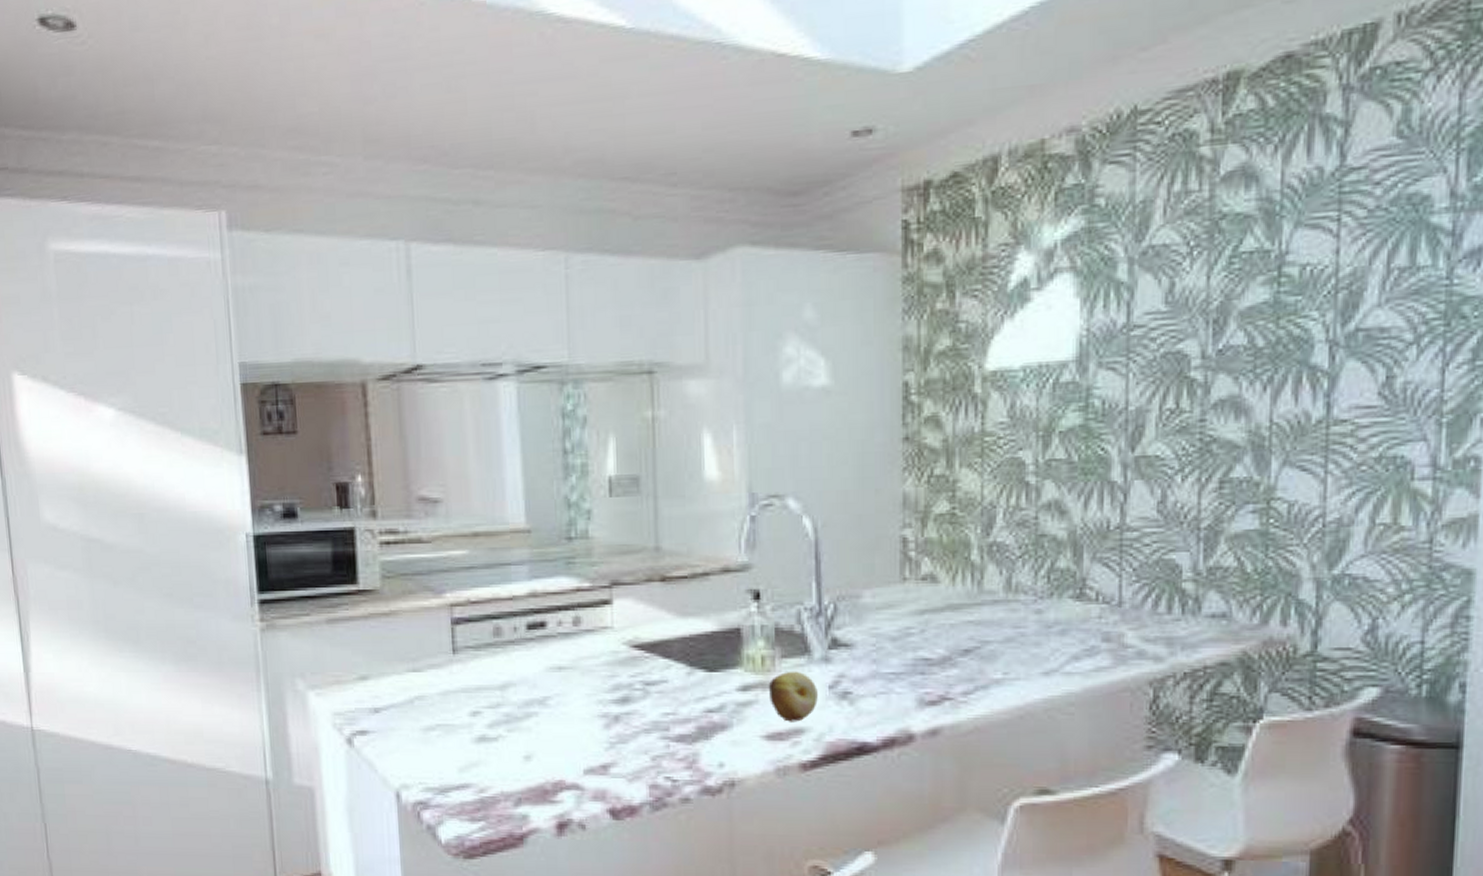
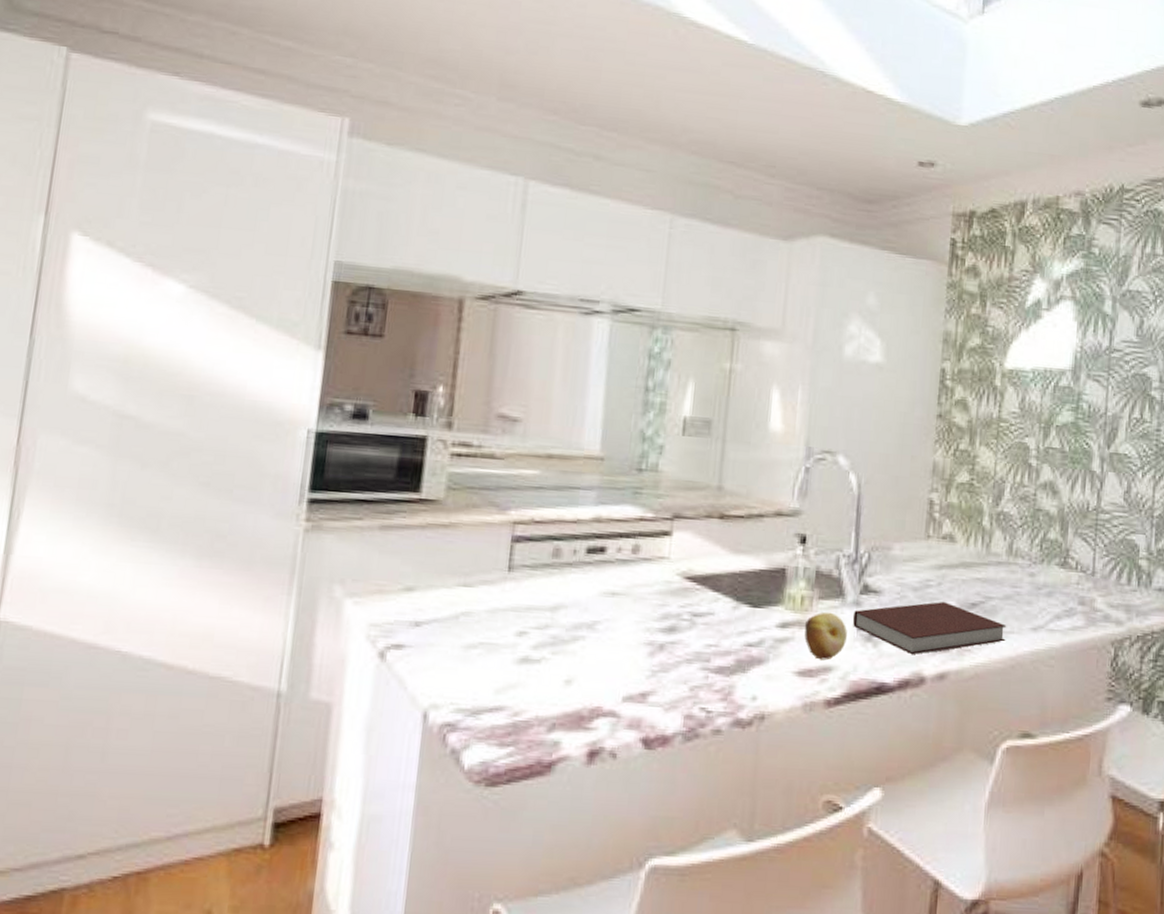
notebook: none [822,651,1011,711] -> present [852,602,1007,655]

